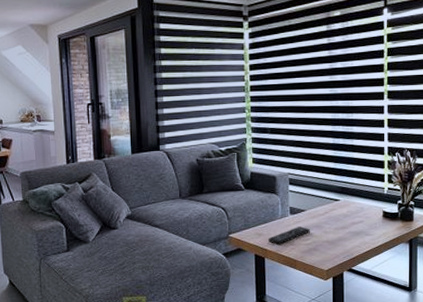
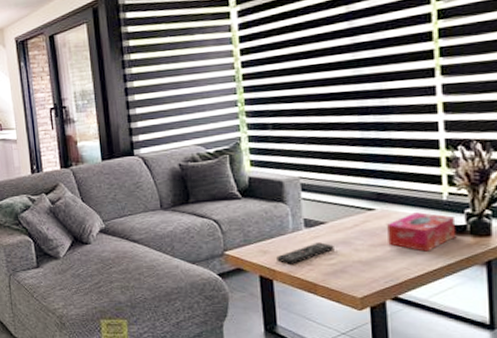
tissue box: none [347,203,392,233] -> present [387,212,457,252]

